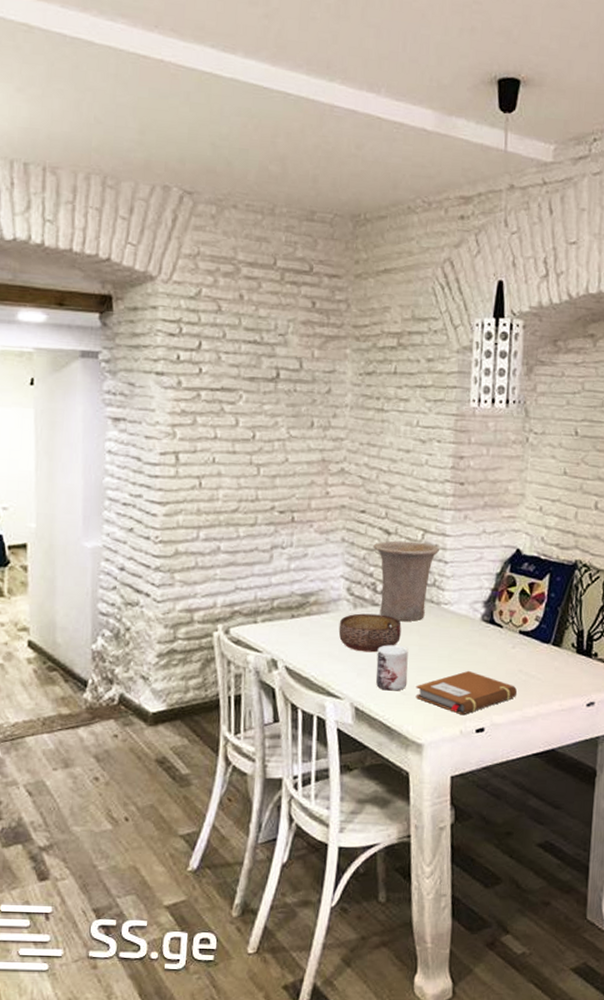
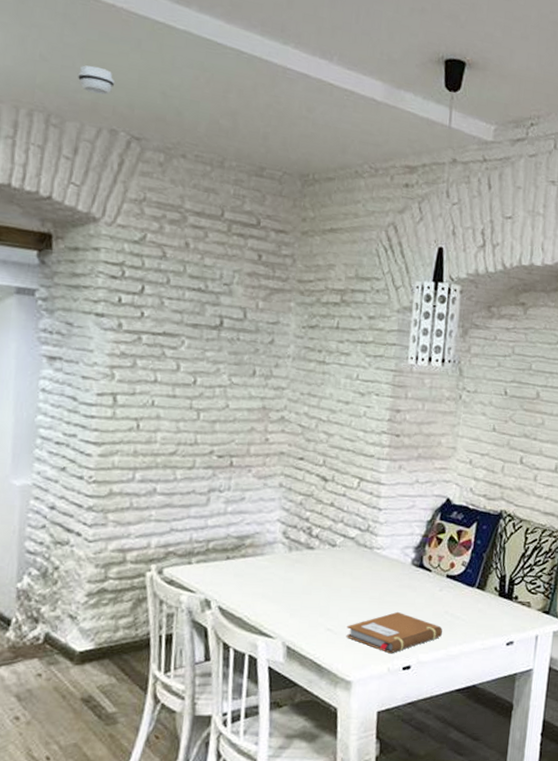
smoke detector: none [130,123,167,152] -> present [77,65,116,95]
bowl: present [338,613,402,653] -> none [273,556,335,594]
vase: present [373,540,440,621] -> none [310,487,375,565]
mug: present [376,645,408,691] -> none [308,586,341,631]

